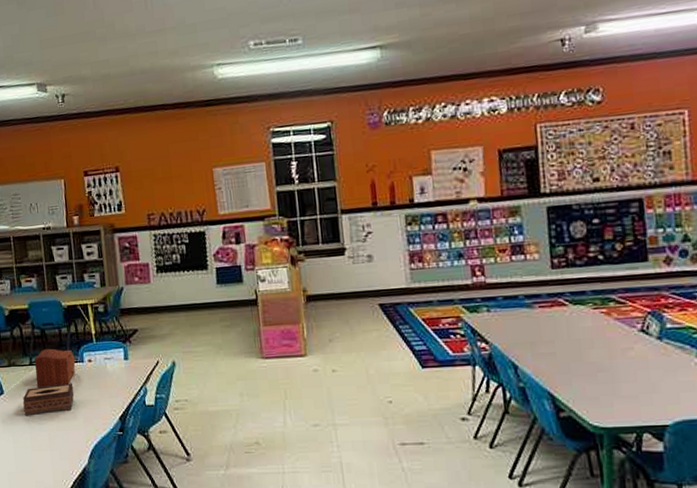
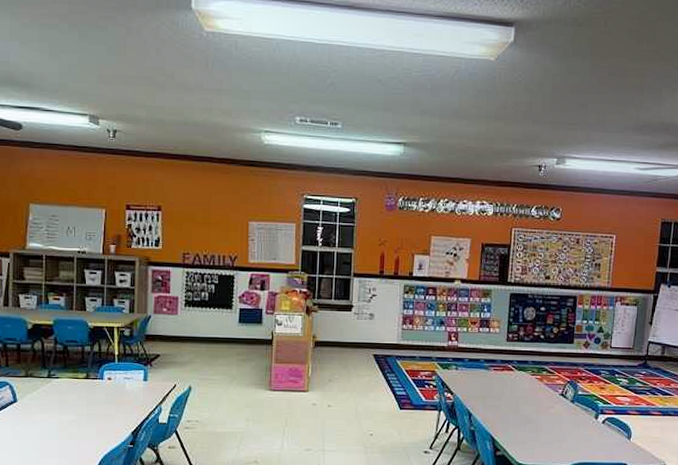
tissue box: present [23,383,75,416] -> none [36,397,90,425]
sewing box: present [35,348,76,387] -> none [52,364,95,399]

